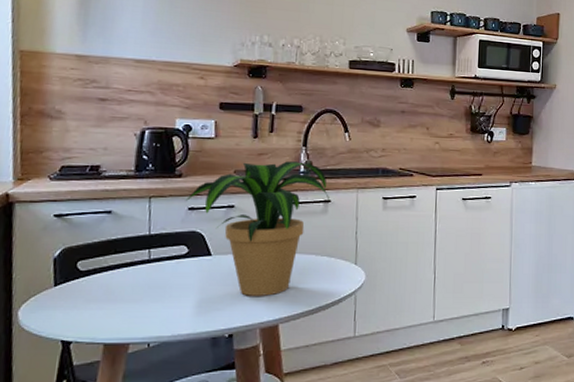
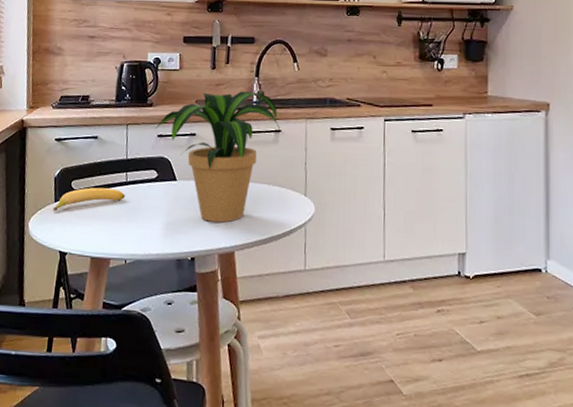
banana: none [51,268,148,297] -> present [52,187,125,212]

